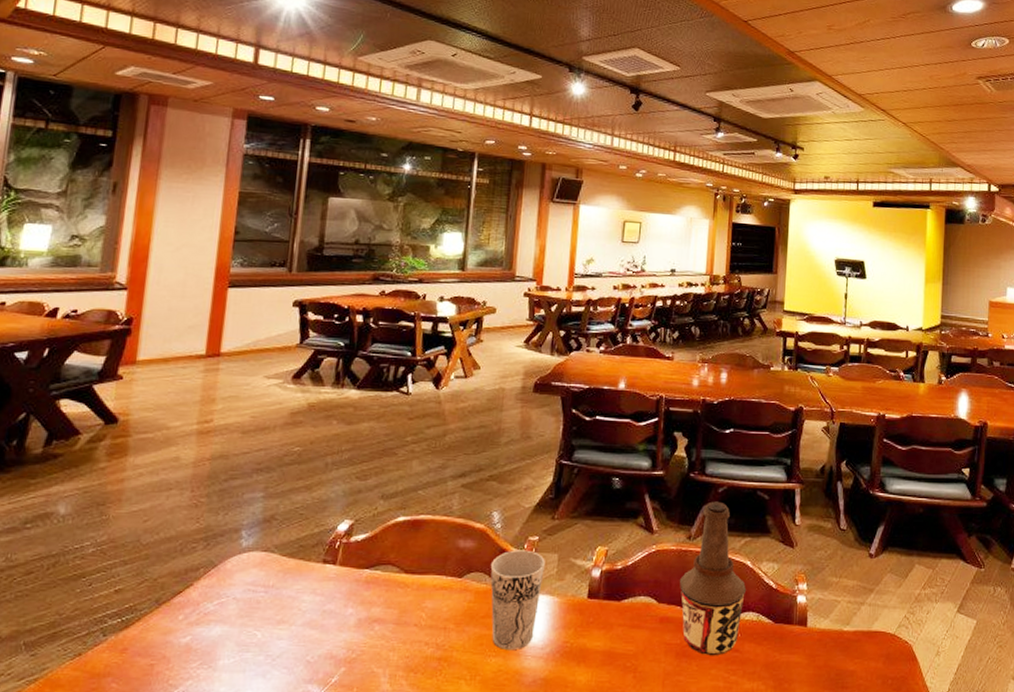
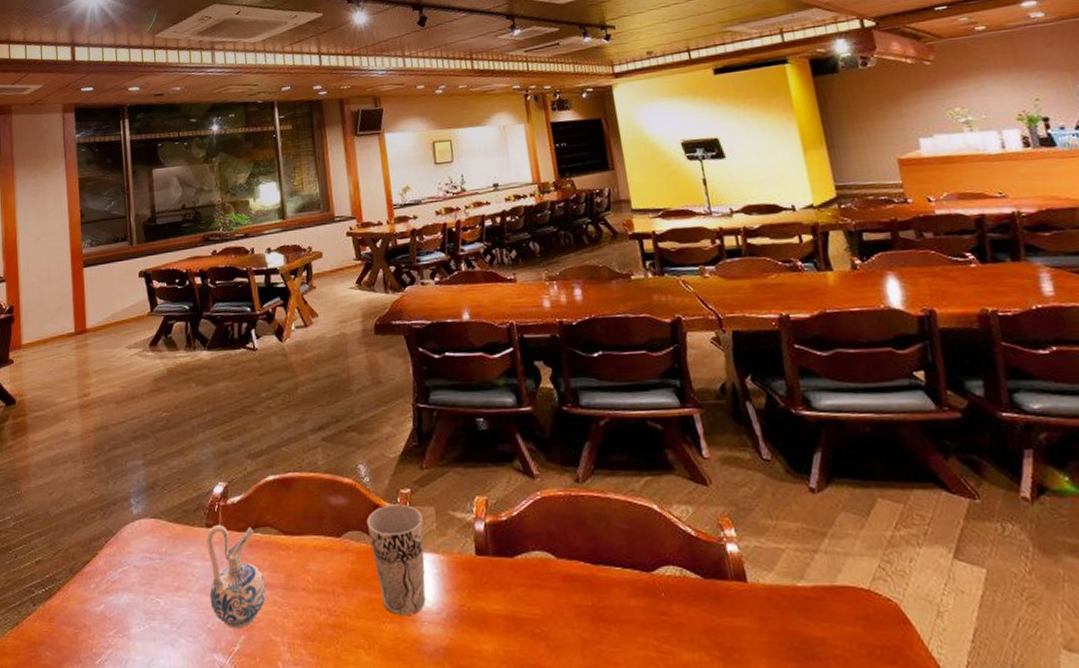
ceramic pitcher: none [313,562,377,661] -> present [206,525,266,629]
bottle: present [680,501,747,656] -> none [576,436,662,621]

